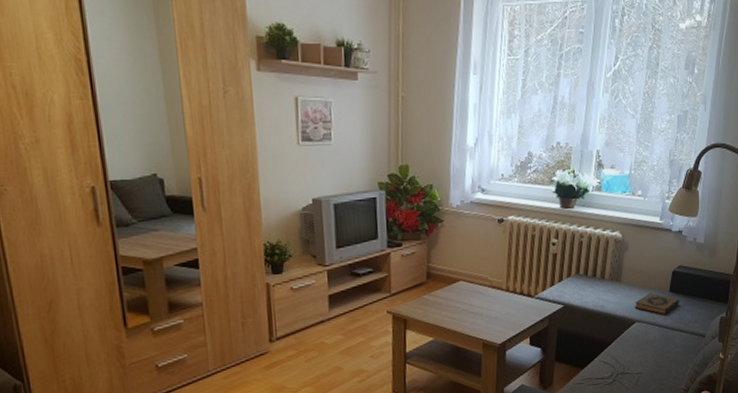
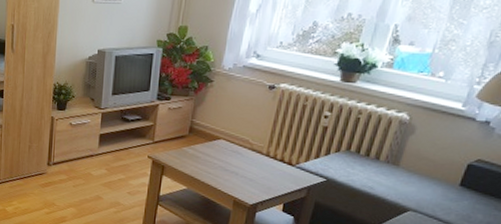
hardback book: present [634,293,680,315] -> none [410,183,472,210]

